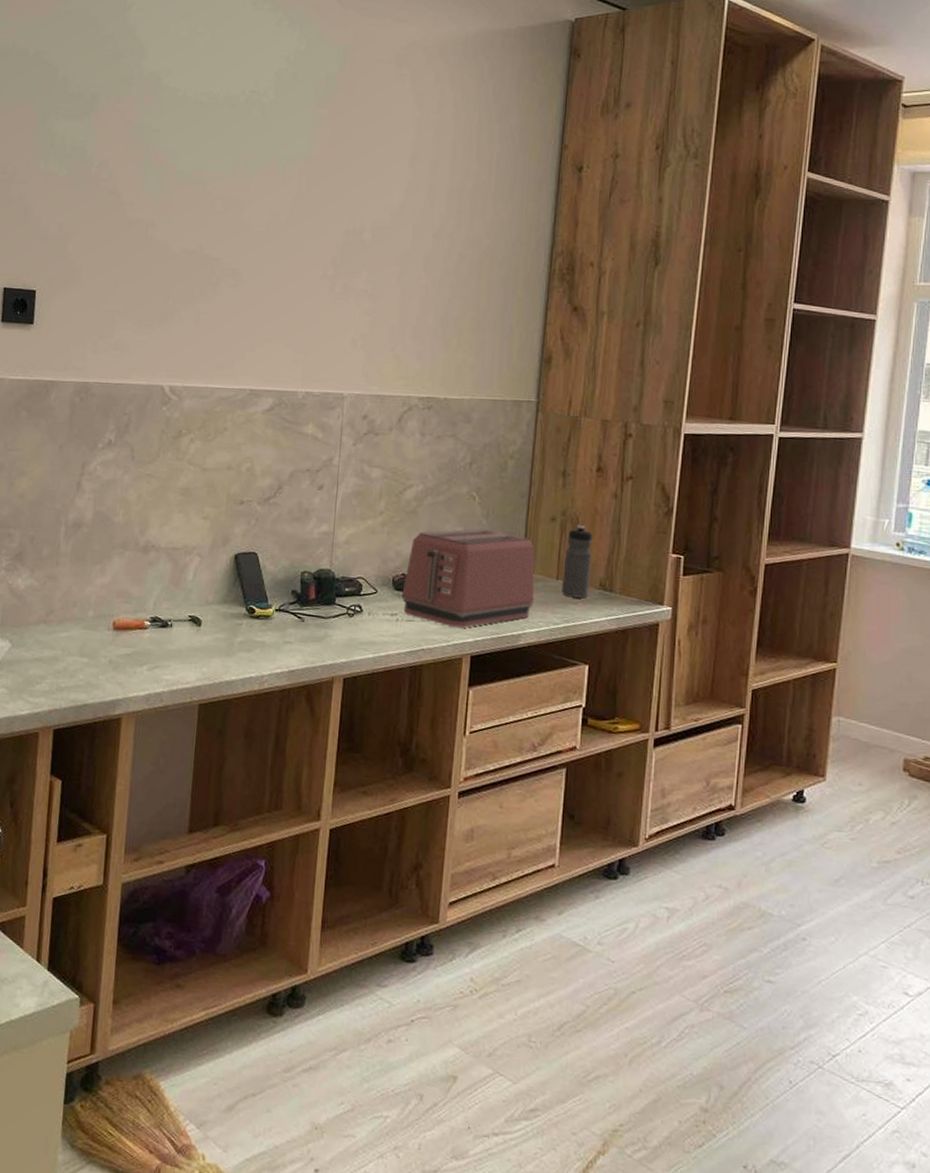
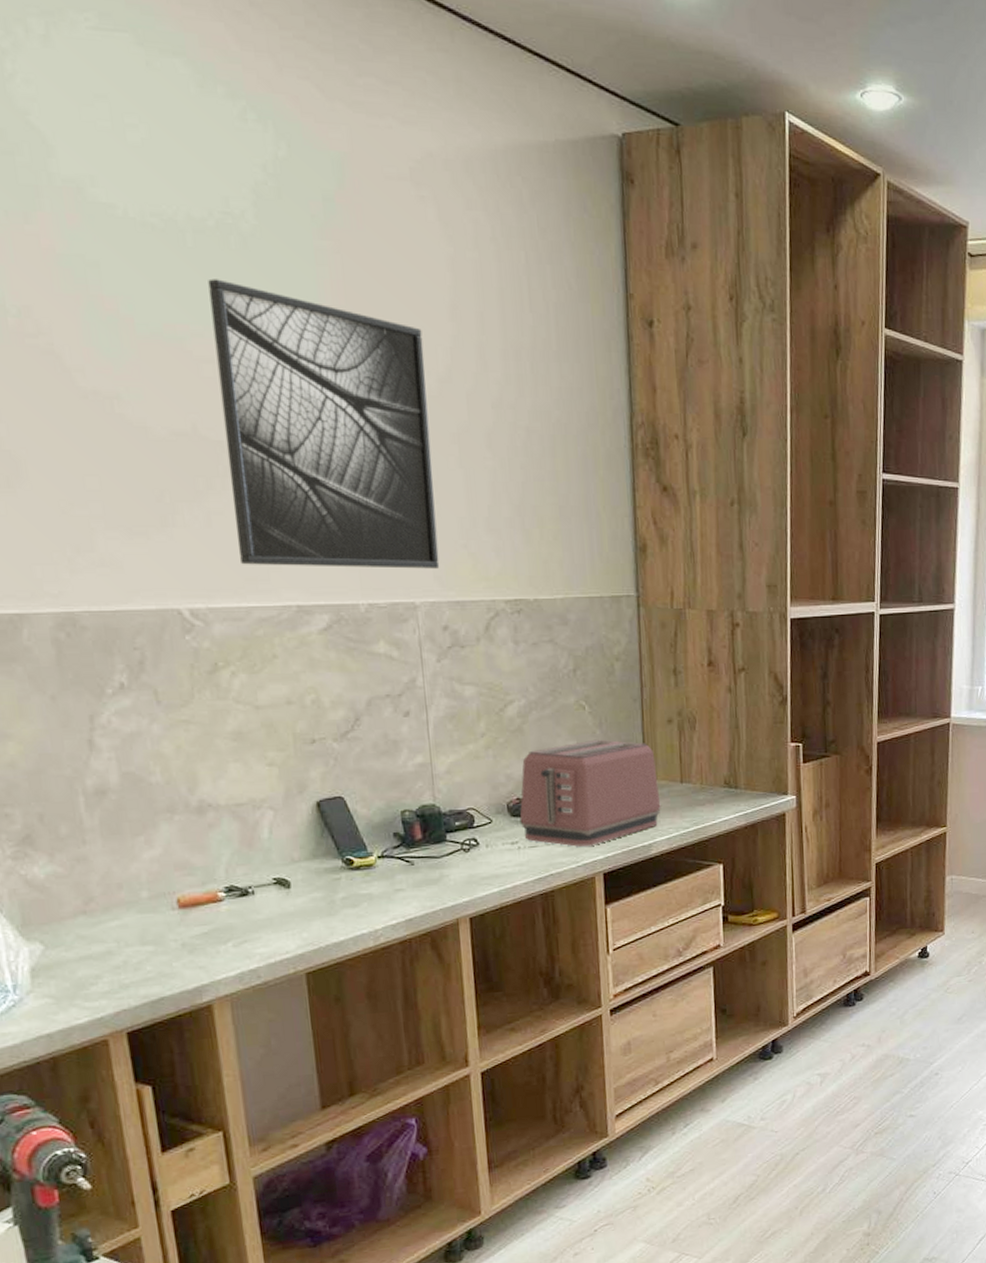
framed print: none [214,139,385,367] -> present [208,278,440,569]
water bottle: present [562,525,593,599] -> none [686,724,715,800]

